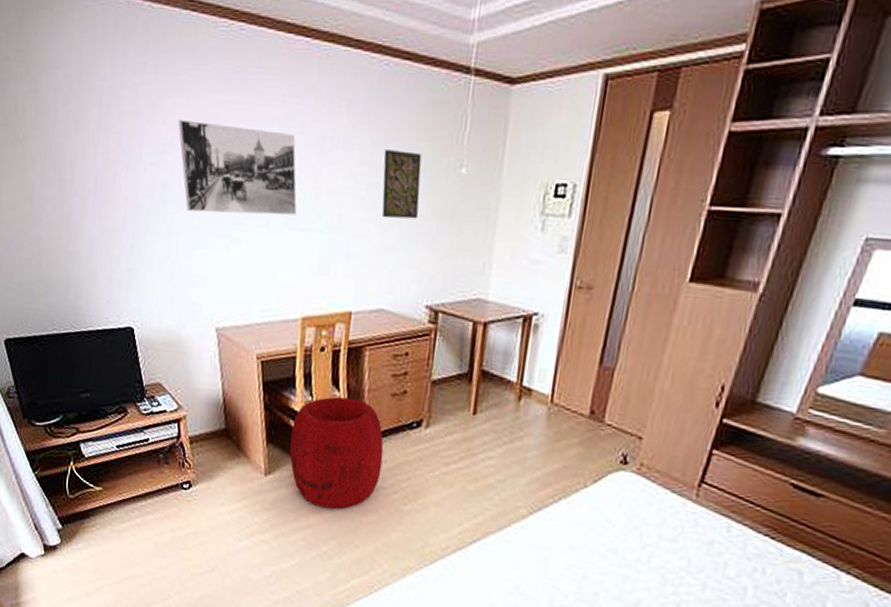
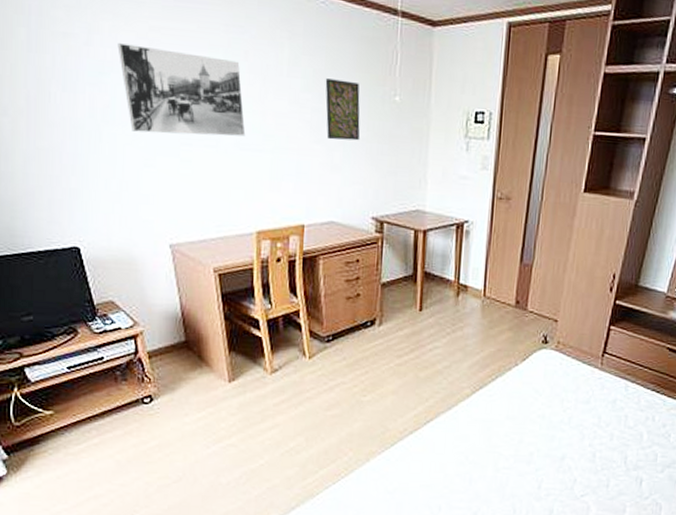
pouf: present [290,396,384,509] -> none [252,303,342,408]

